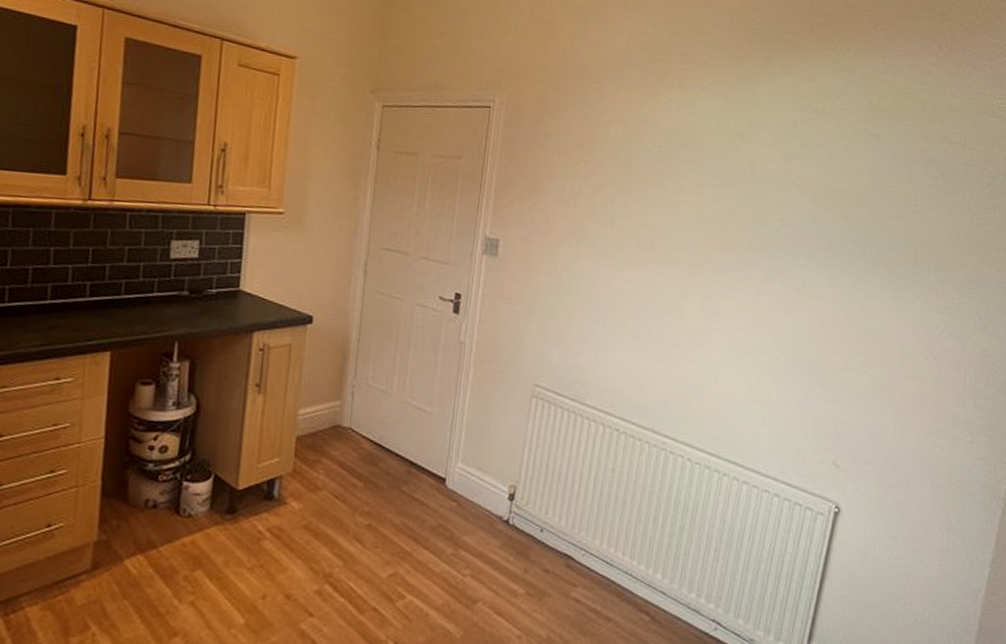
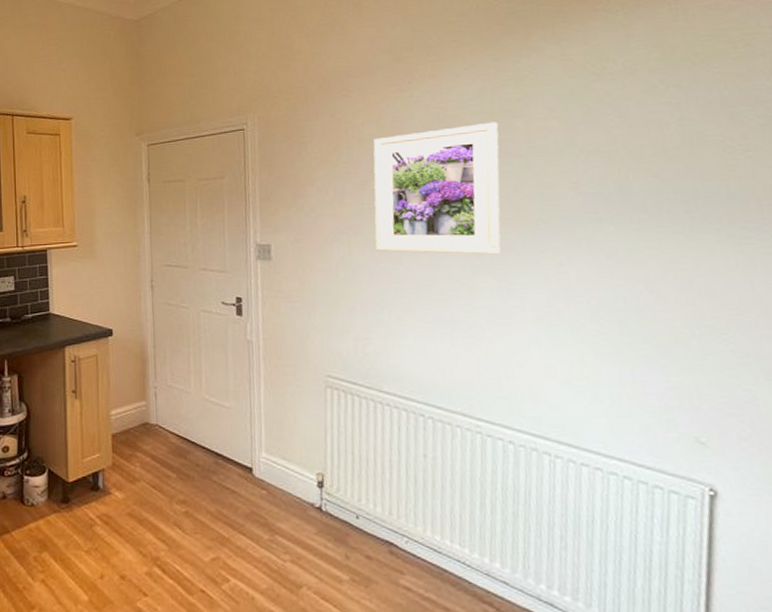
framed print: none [600,140,730,276] -> present [373,121,501,255]

